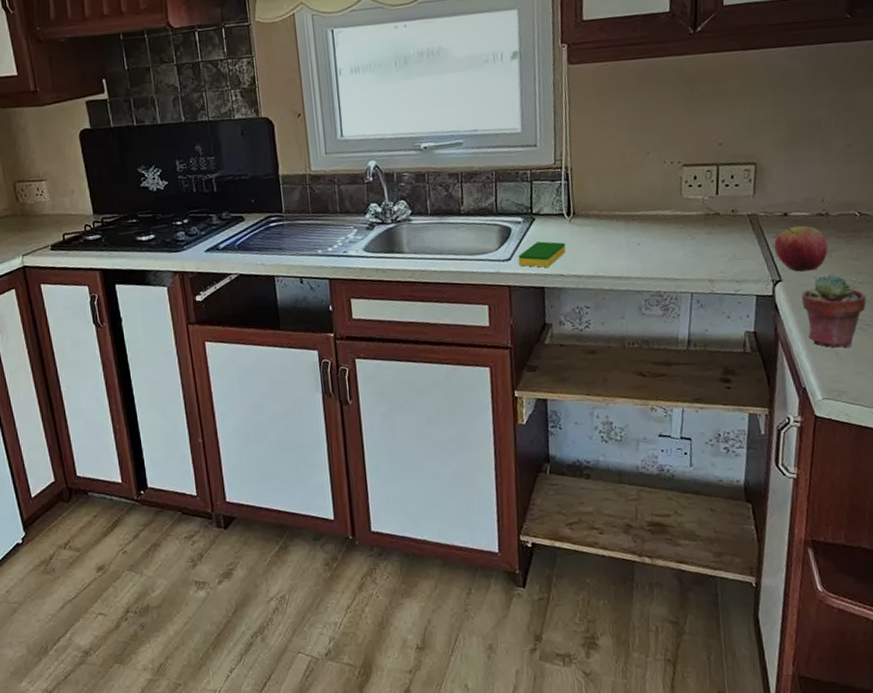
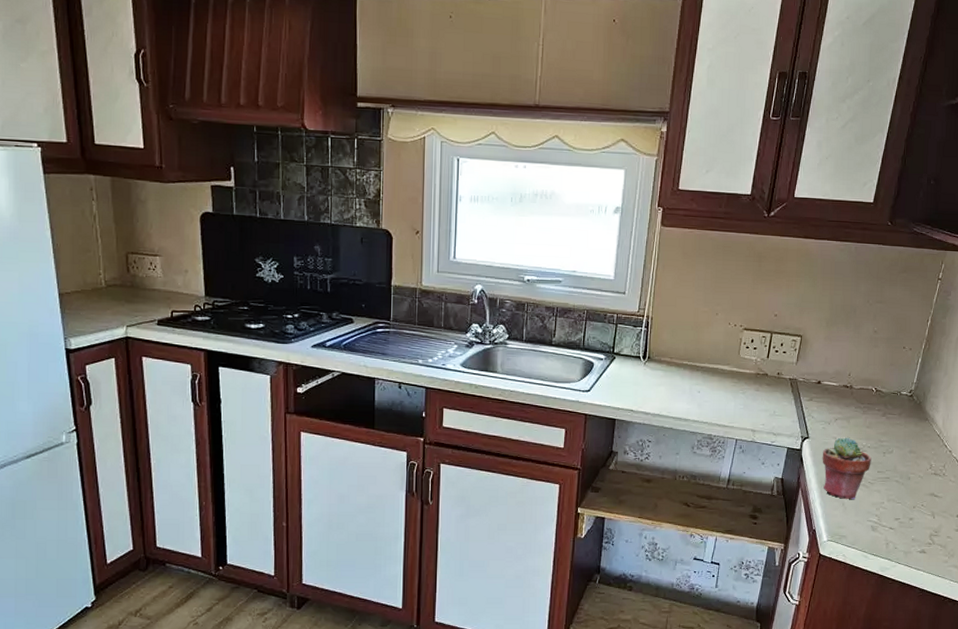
dish sponge: present [518,241,566,268] -> none [596,378,638,402]
apple: present [774,225,828,272] -> none [807,393,848,432]

